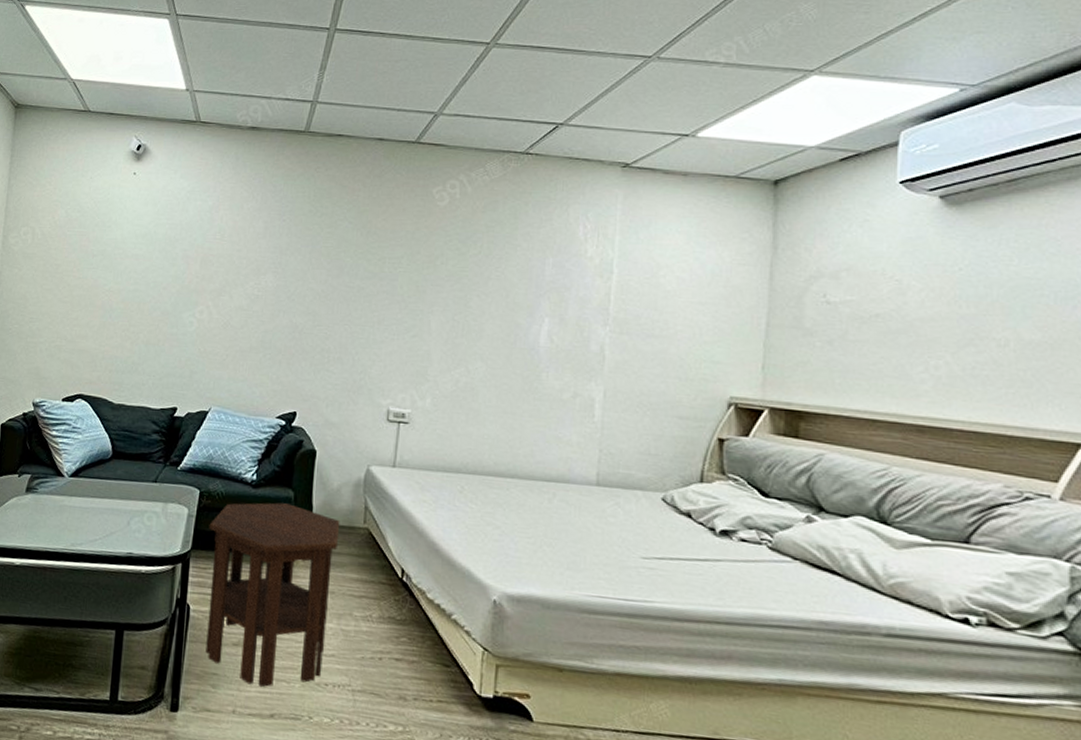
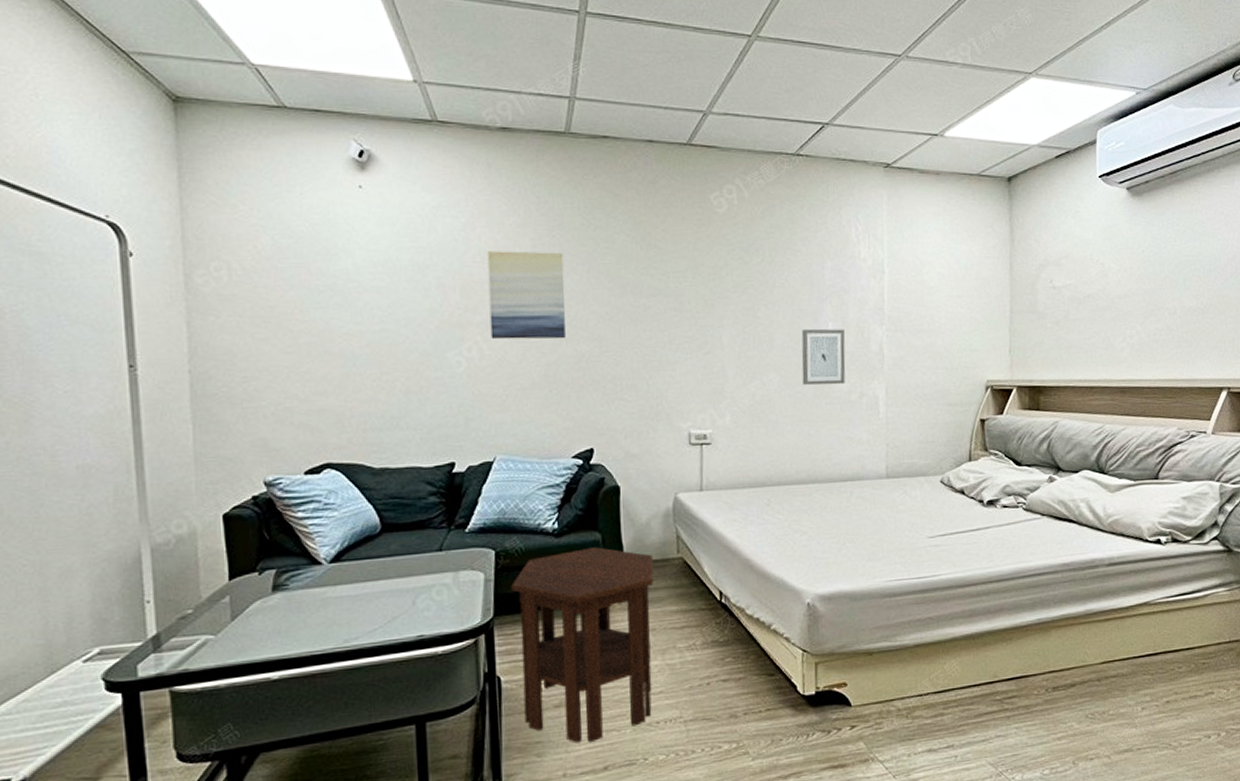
wall art: none [220,230,290,311] -> present [487,251,566,340]
wall art: none [510,322,563,382] -> present [801,328,846,385]

